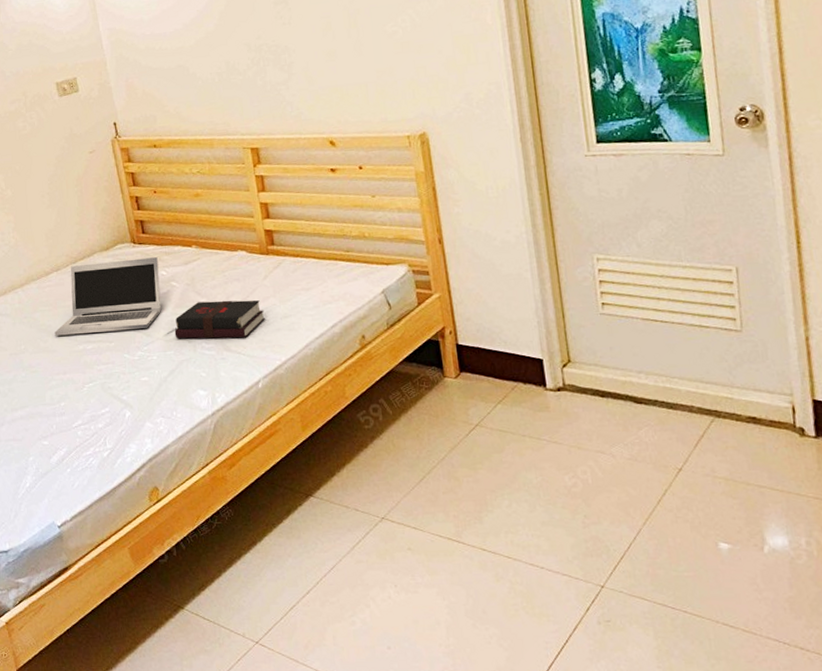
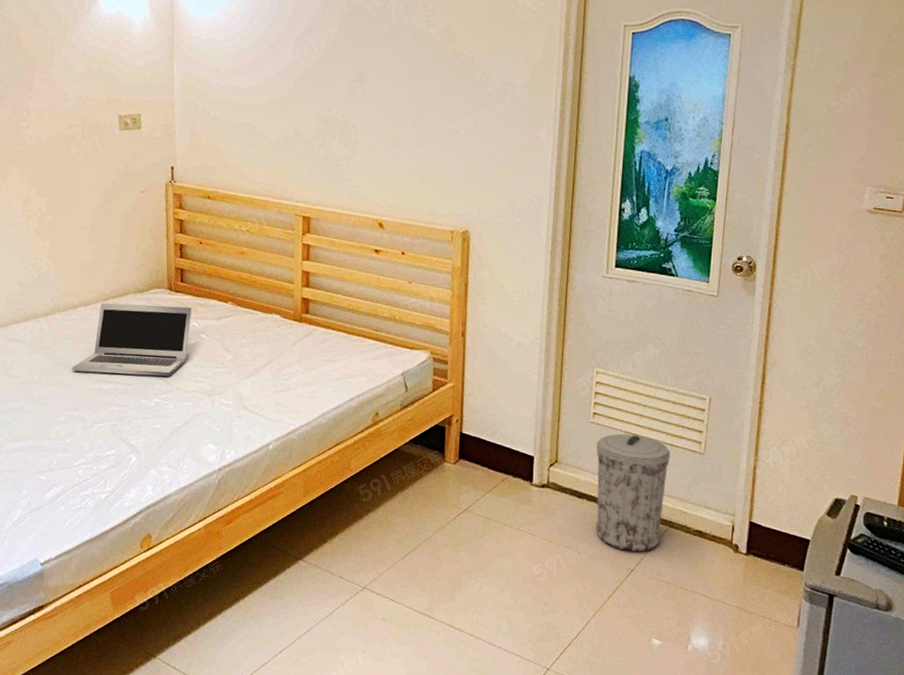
hardback book: present [174,300,265,339] -> none [195,358,288,400]
trash can: none [611,320,707,449] -> present [595,433,671,552]

